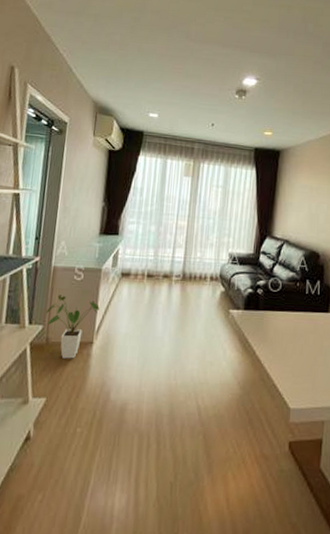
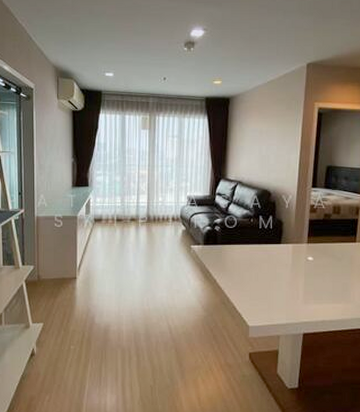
house plant: present [46,295,100,359] -> none [35,240,79,292]

